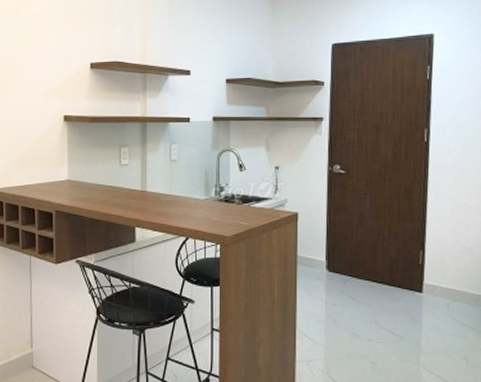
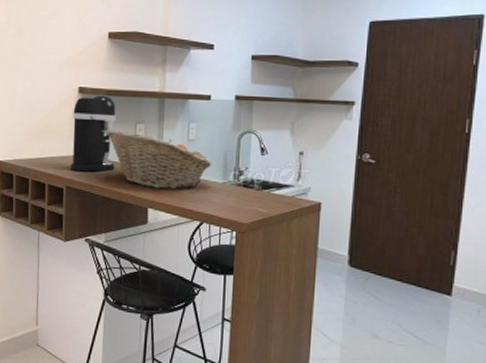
coffee maker: none [58,121,102,196] -> present [70,94,117,172]
fruit basket: none [92,154,193,208] -> present [106,130,211,189]

